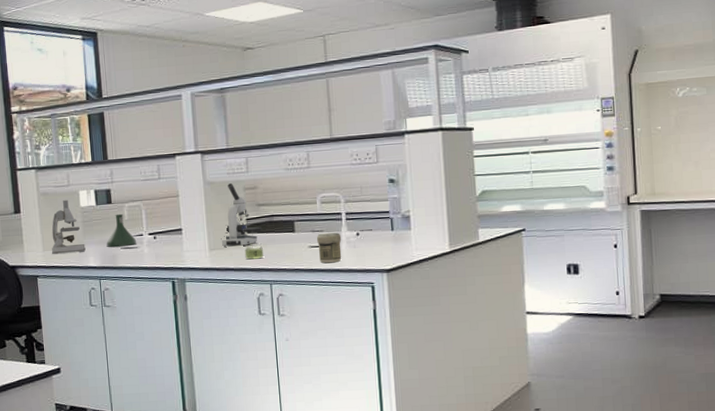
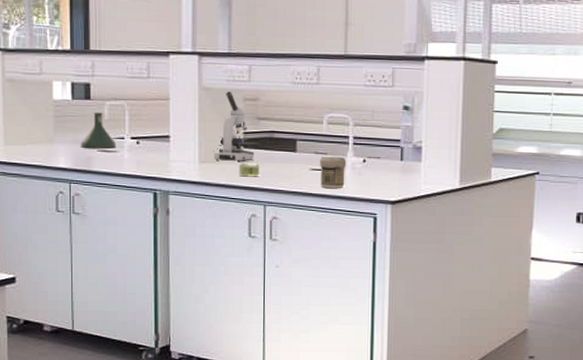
microscope: present [51,200,86,255] -> none [14,90,56,151]

